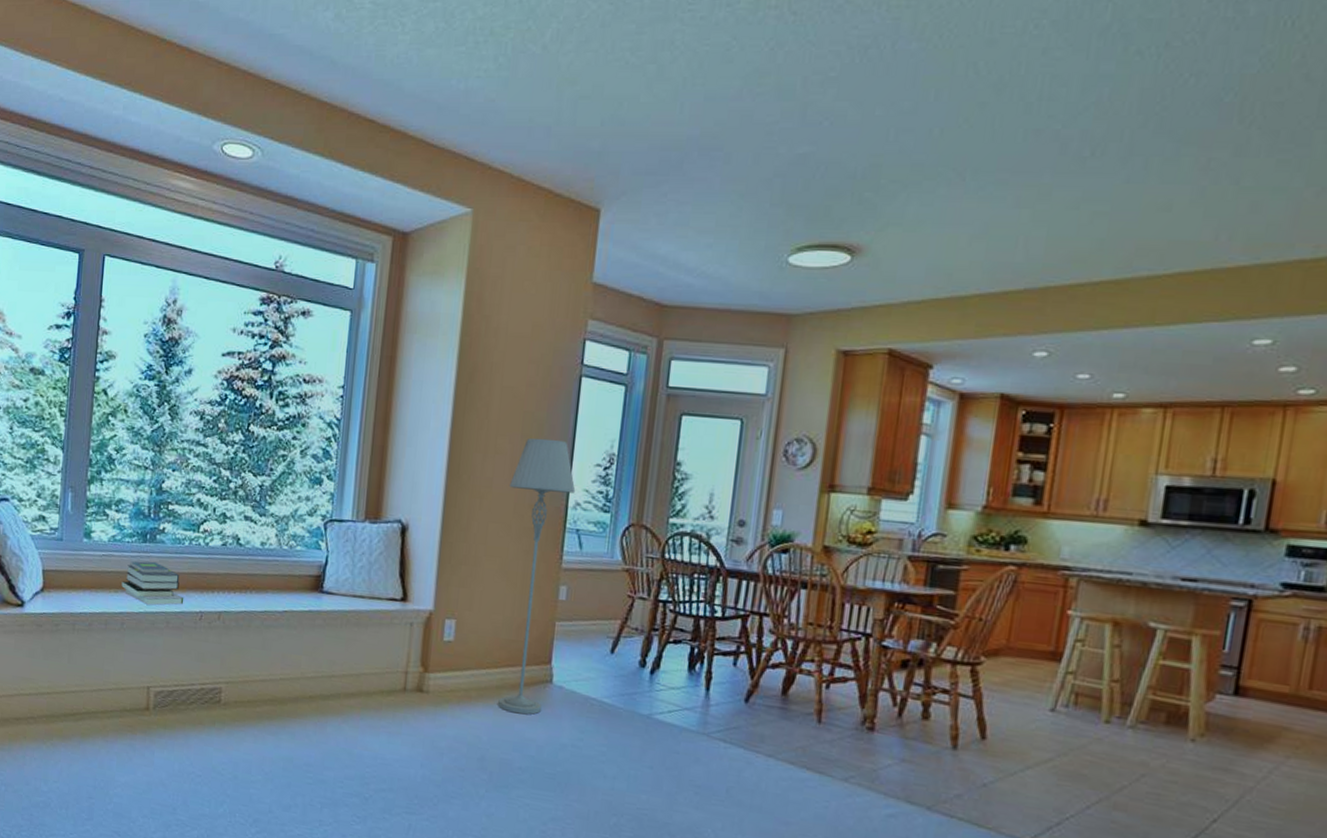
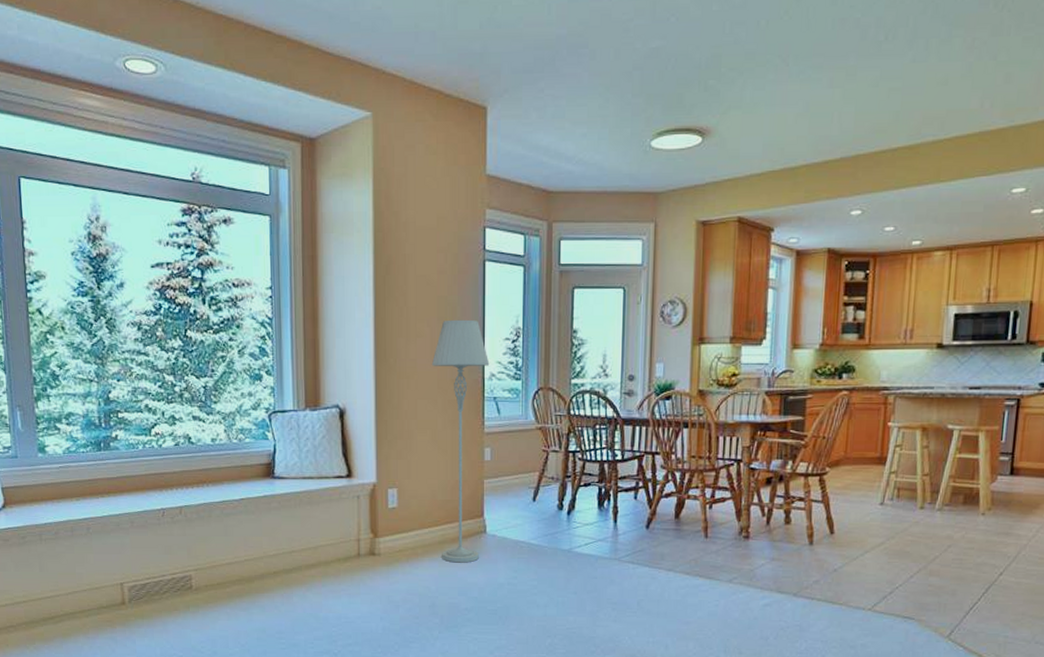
books: present [121,561,184,606] -> none [82,467,145,509]

